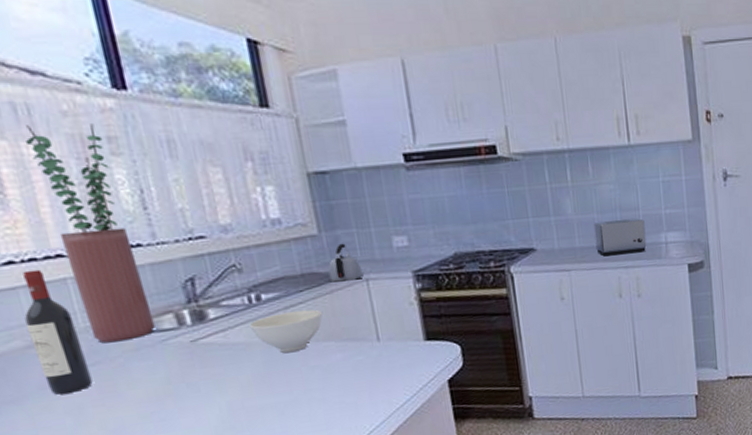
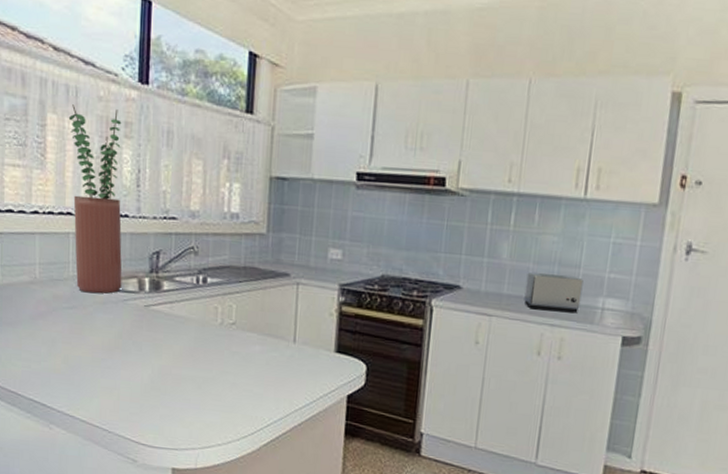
wine bottle: present [23,269,93,395] -> none [33,221,68,327]
bowl: present [249,309,323,353] -> none [192,297,254,335]
kettle: present [328,243,363,283] -> none [266,245,296,283]

